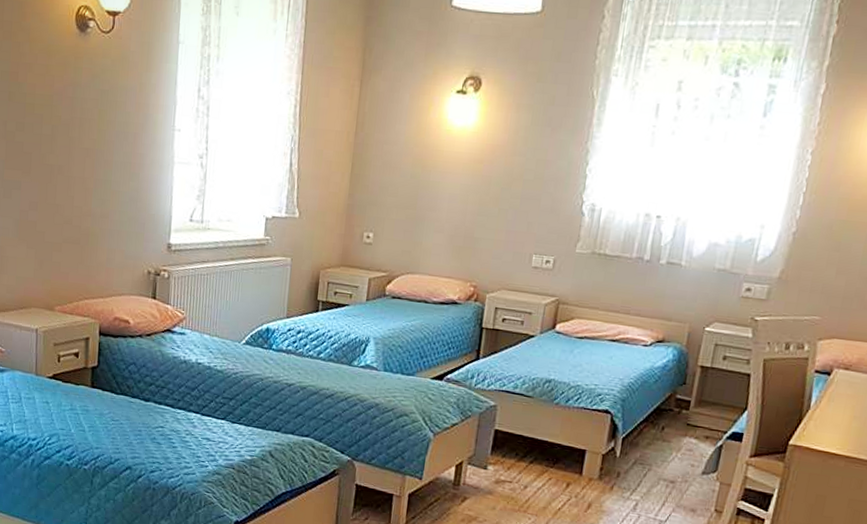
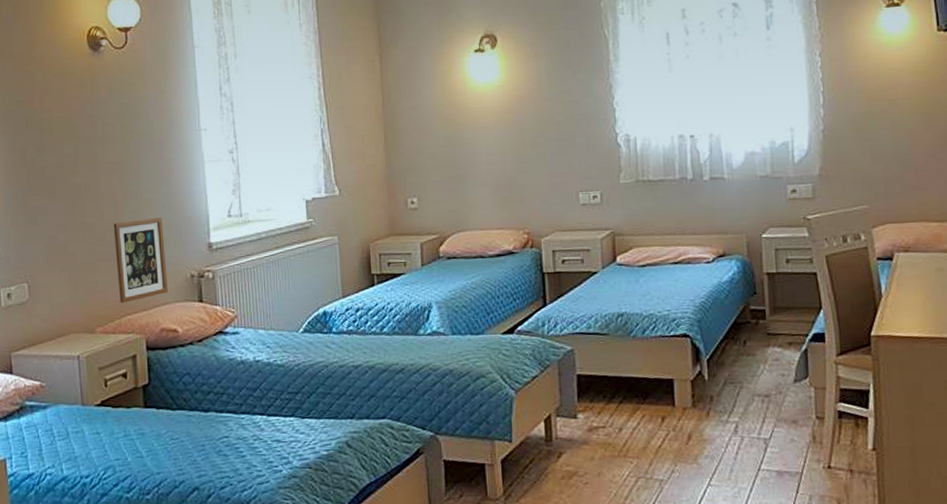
picture frame: none [79,209,128,288] -> present [113,216,168,303]

